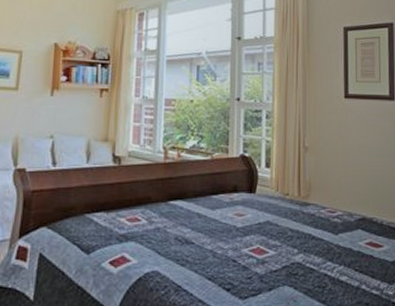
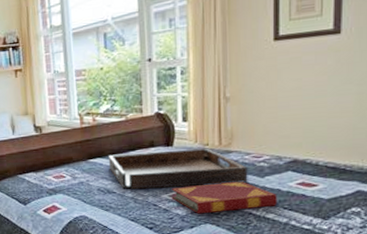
serving tray: none [189,197,324,241] -> present [108,148,248,190]
hardback book: none [251,237,350,274] -> present [171,180,278,214]

